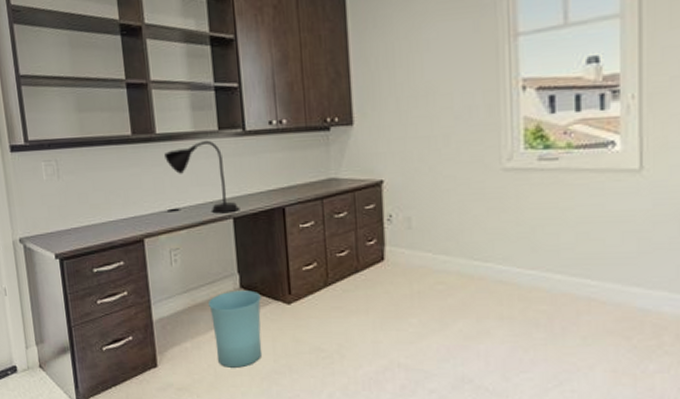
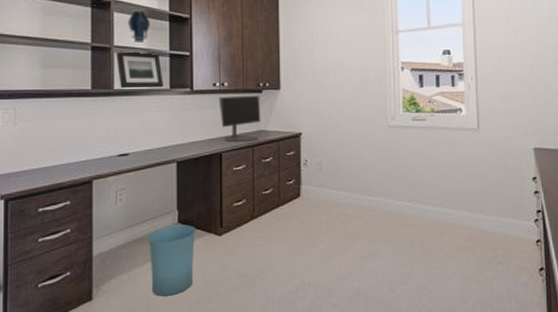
picture frame: none [153,85,211,133] -> present [116,50,163,89]
vase: none [163,32,189,75] -> present [128,9,150,42]
desk lamp: present [164,141,240,214] -> none [120,97,184,158]
computer monitor: none [276,133,331,194] -> present [218,95,261,142]

